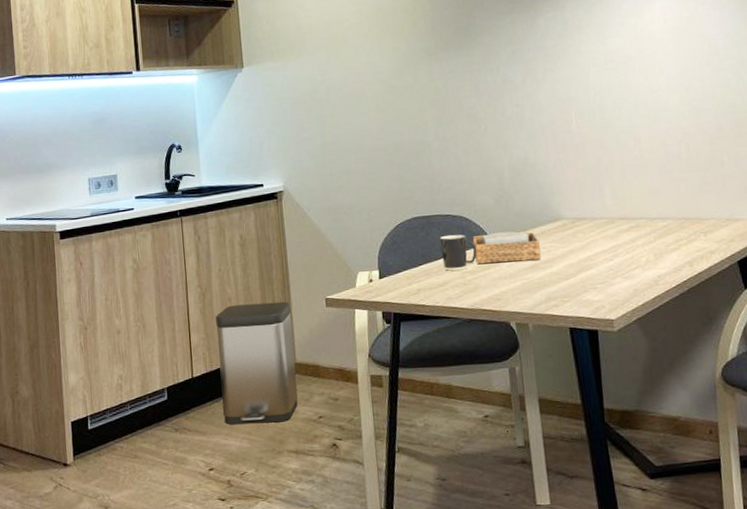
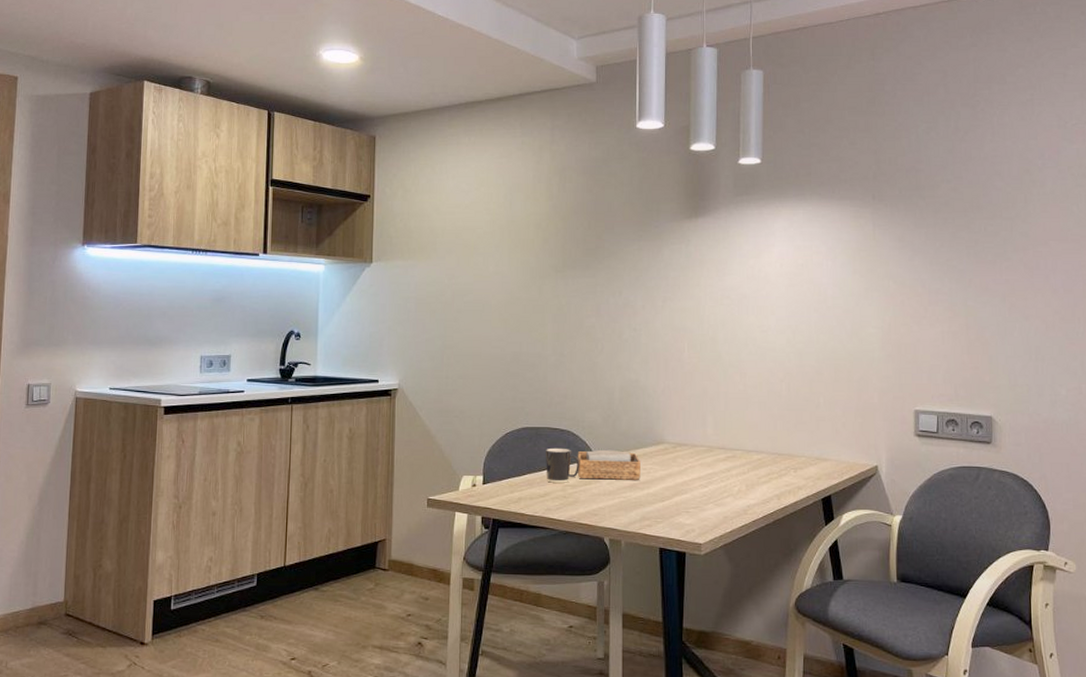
pedal bin: present [215,301,298,425] -> none [312,497,391,617]

